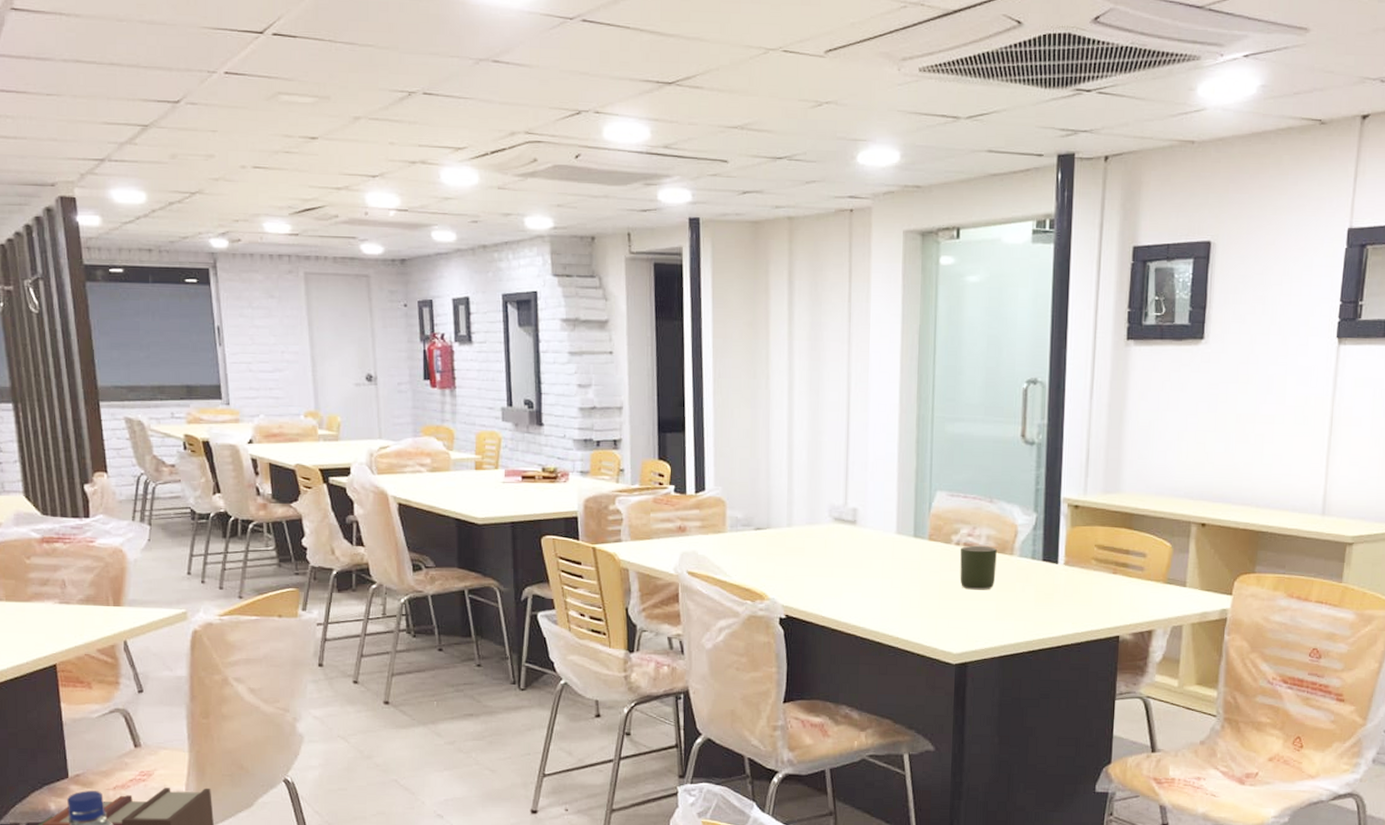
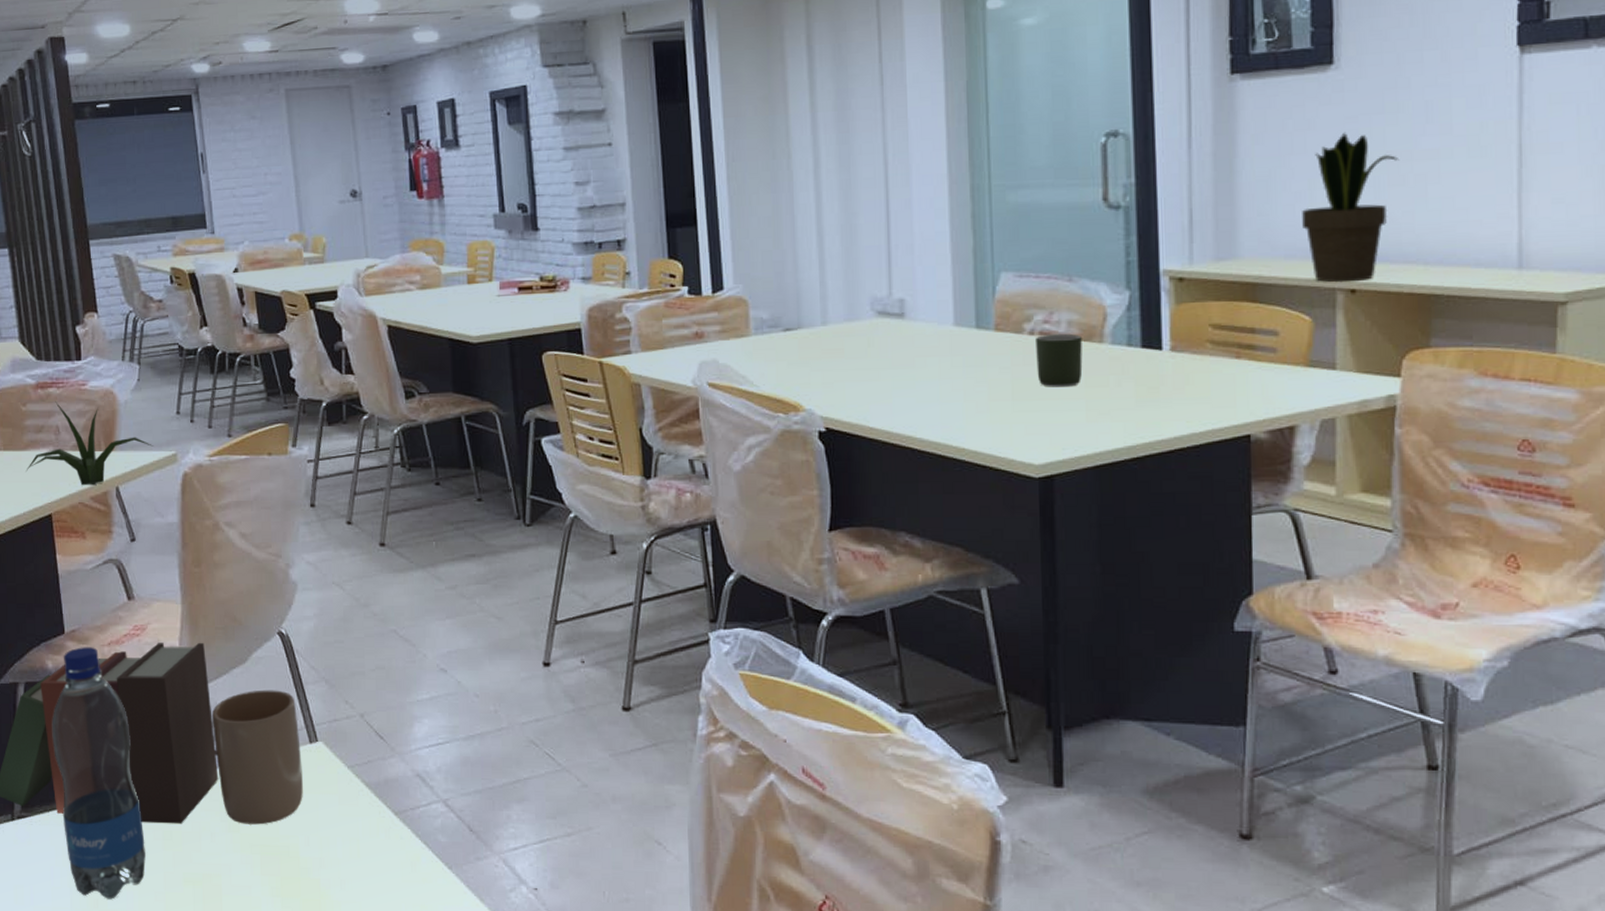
plant: none [29,556,163,639] -> present [26,401,154,486]
potted plant: none [1171,395,1246,517] -> present [1302,132,1400,283]

